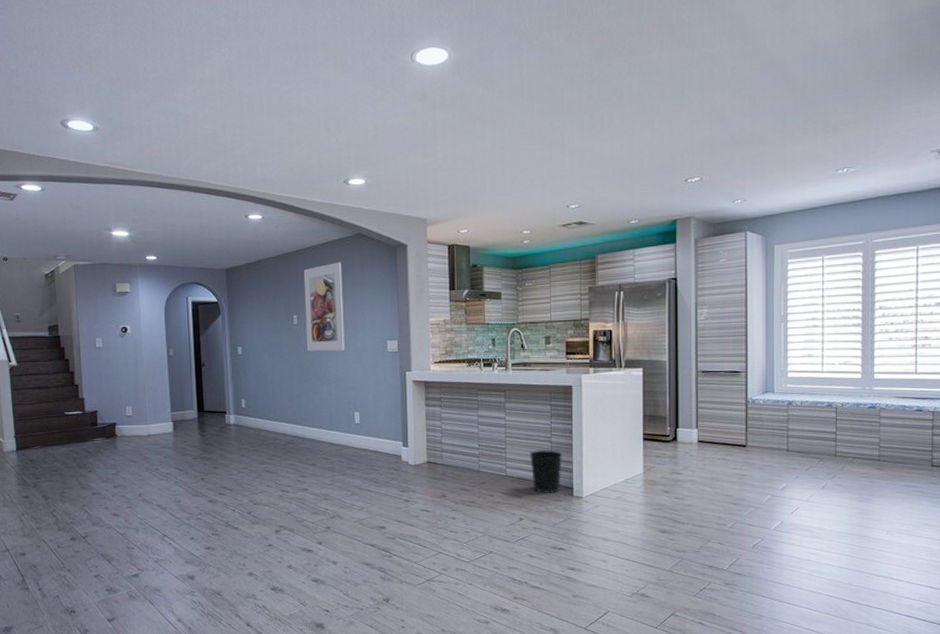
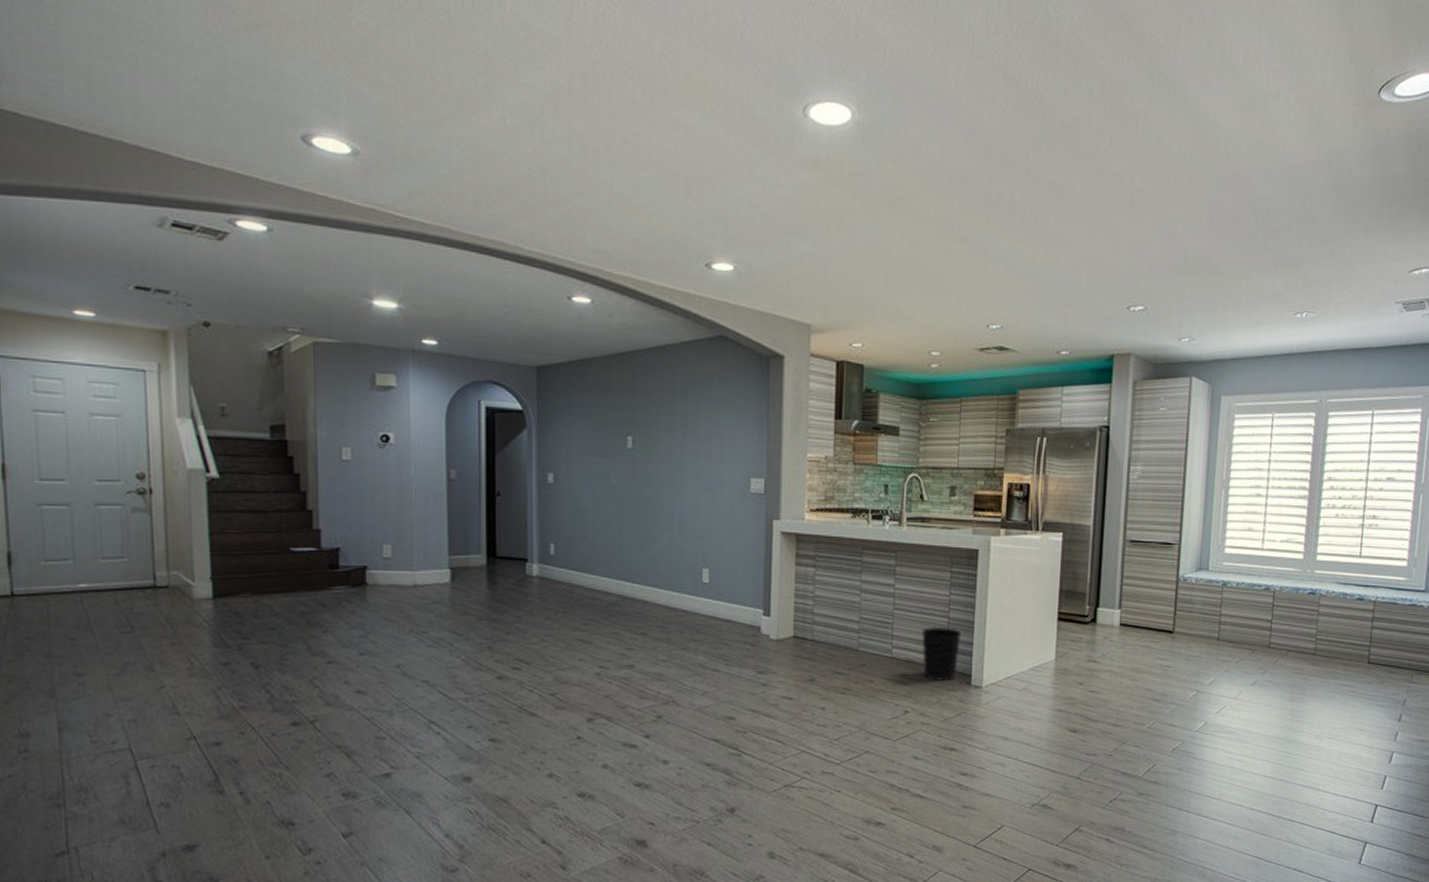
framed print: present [303,262,345,352] -> none [643,371,696,488]

